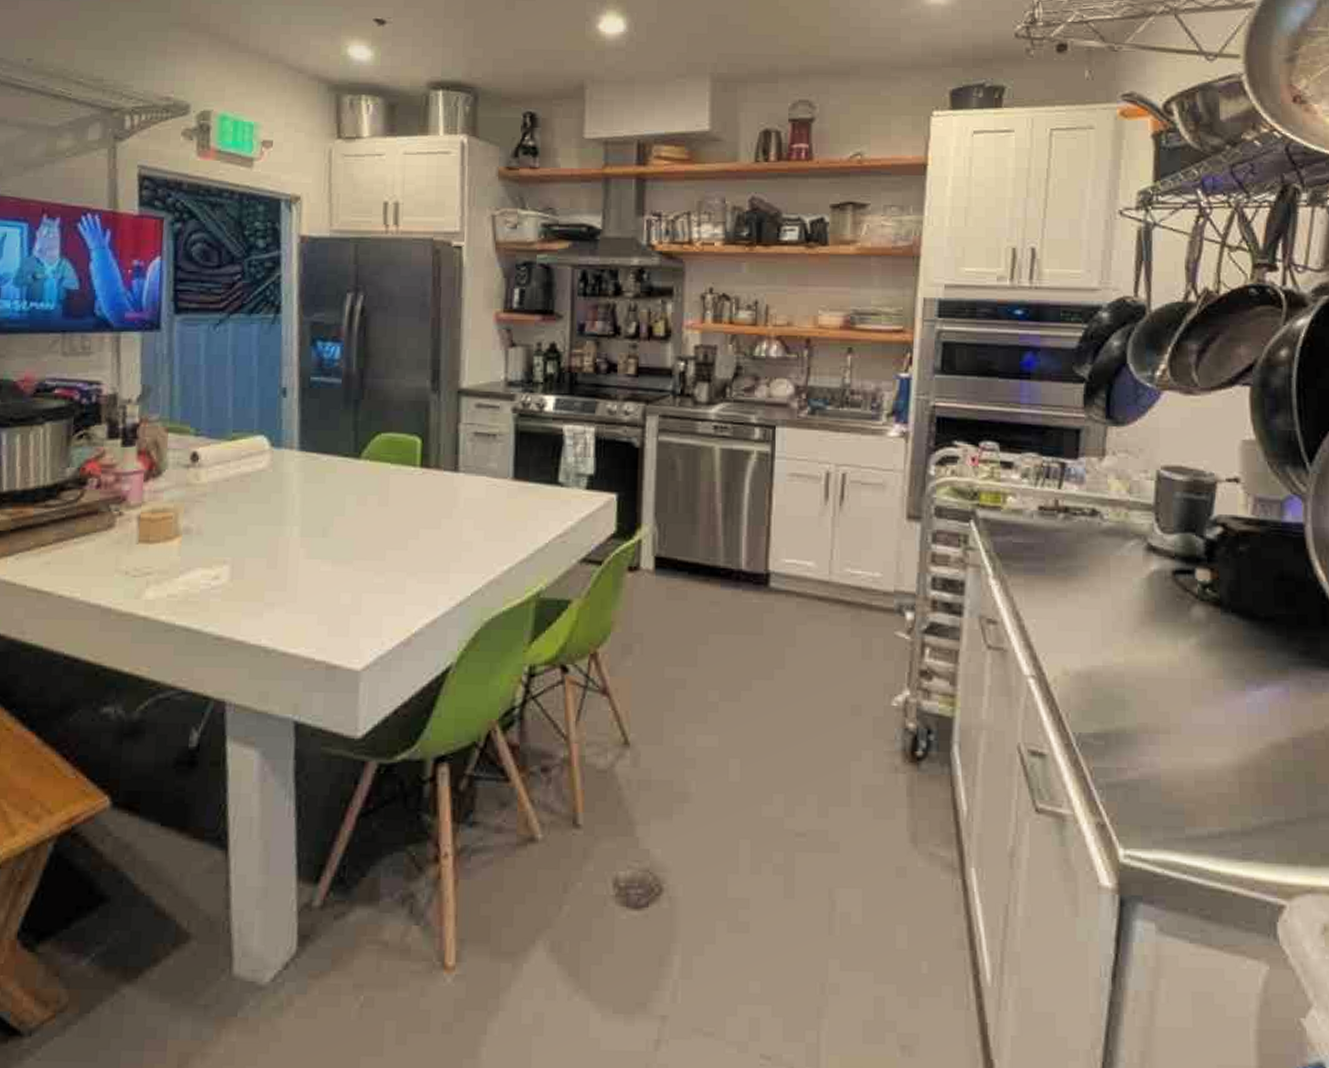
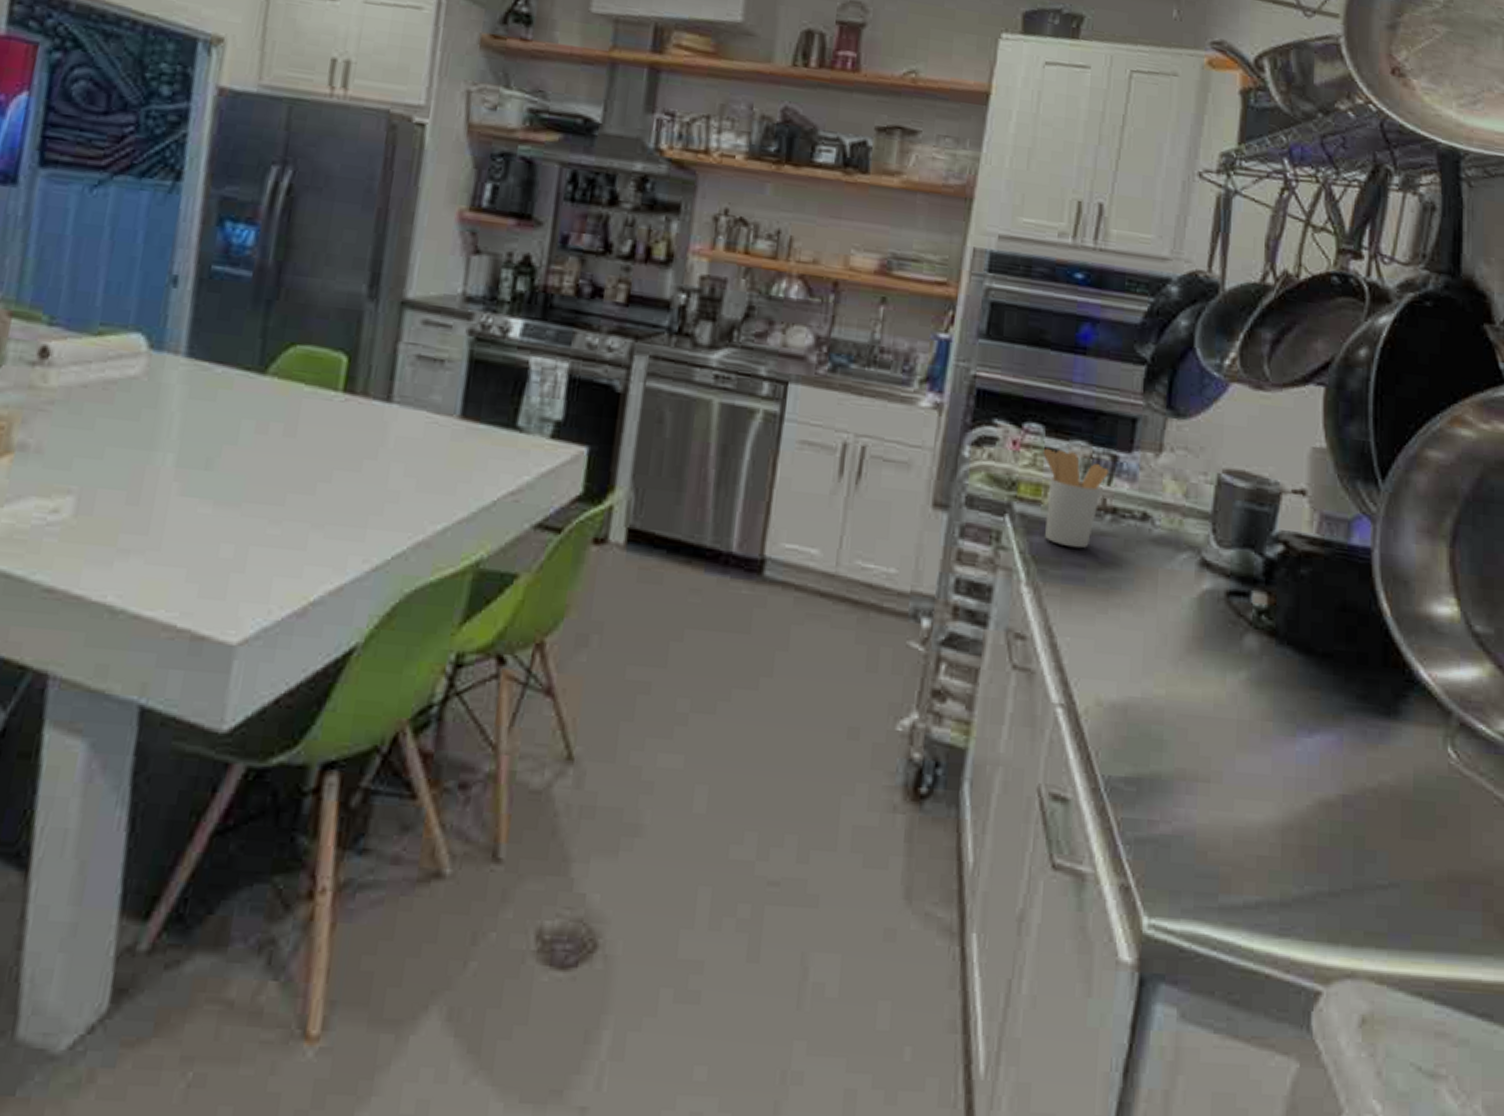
utensil holder: none [999,461,1059,544] -> present [1043,448,1110,549]

